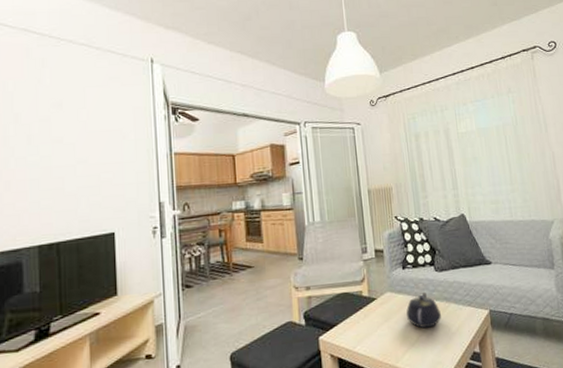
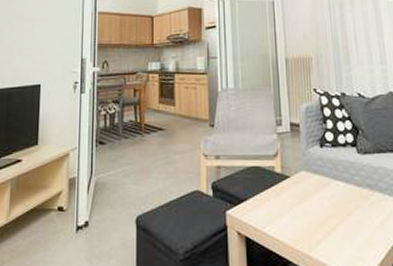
teapot: present [406,291,441,329] -> none [323,174,363,217]

